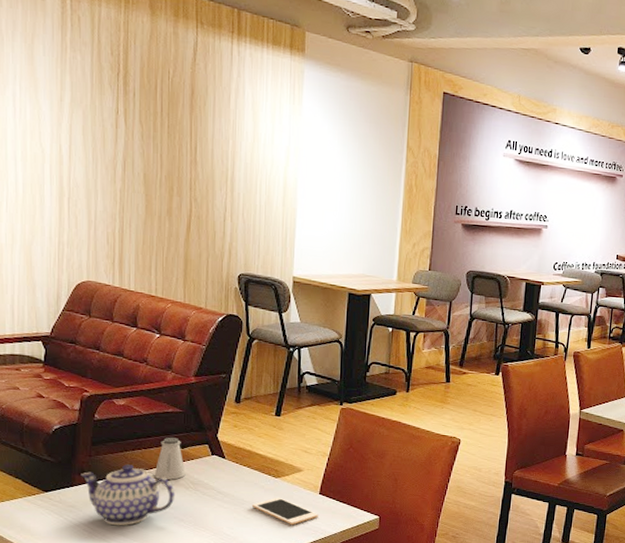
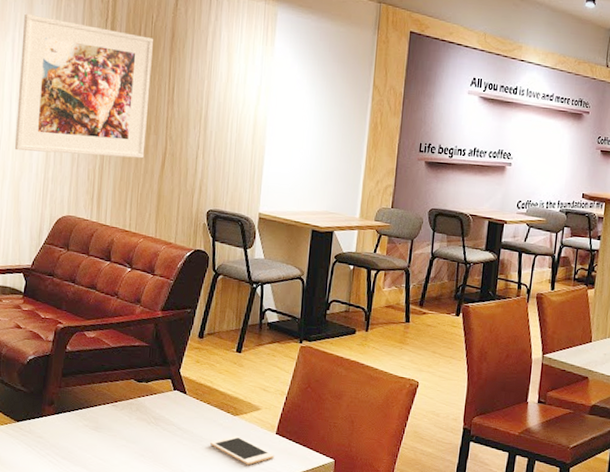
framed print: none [23,65,171,222] -> present [14,13,153,159]
teapot: present [81,464,175,526] -> none [50,397,137,459]
saltshaker: present [154,437,186,480] -> none [118,370,148,414]

